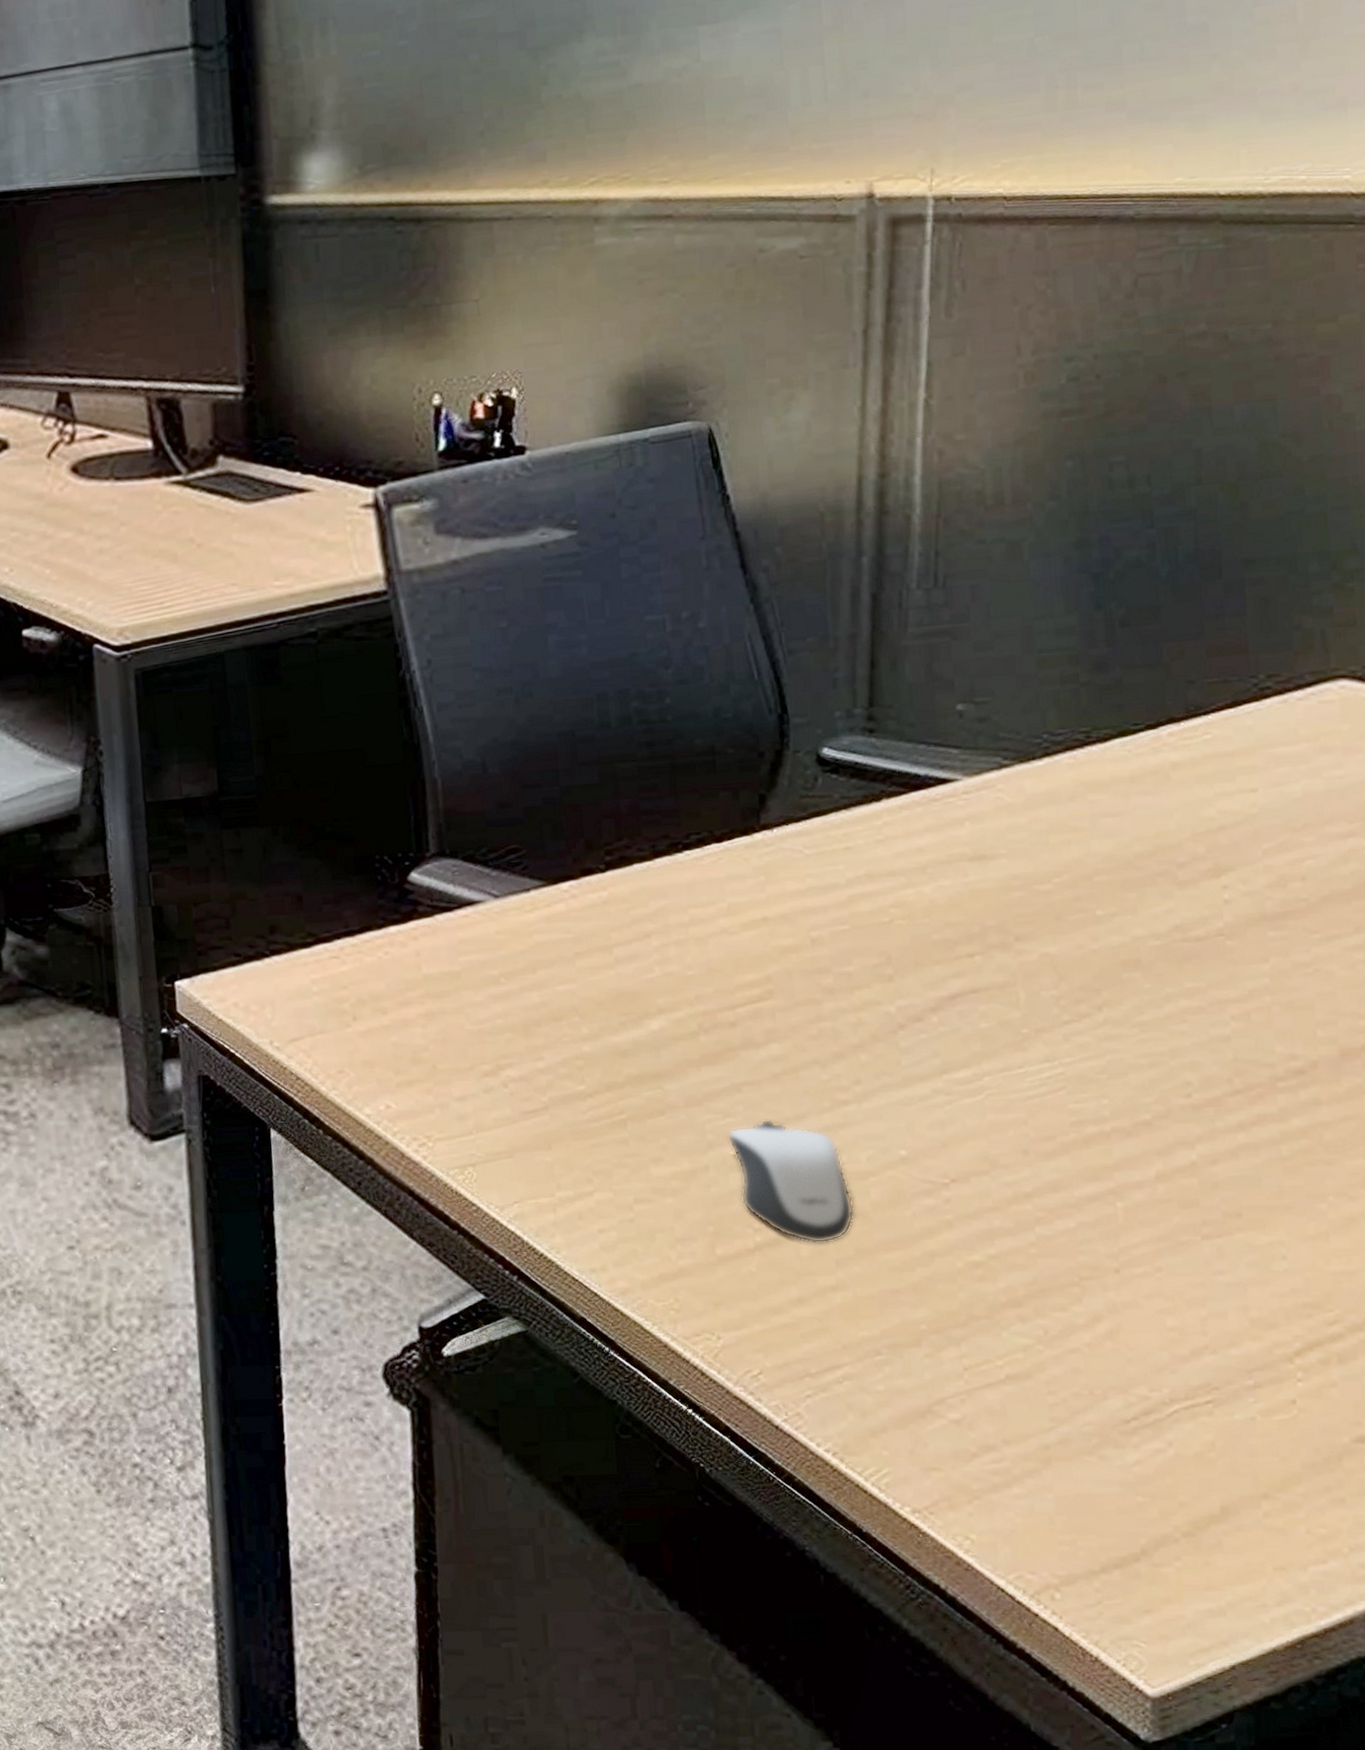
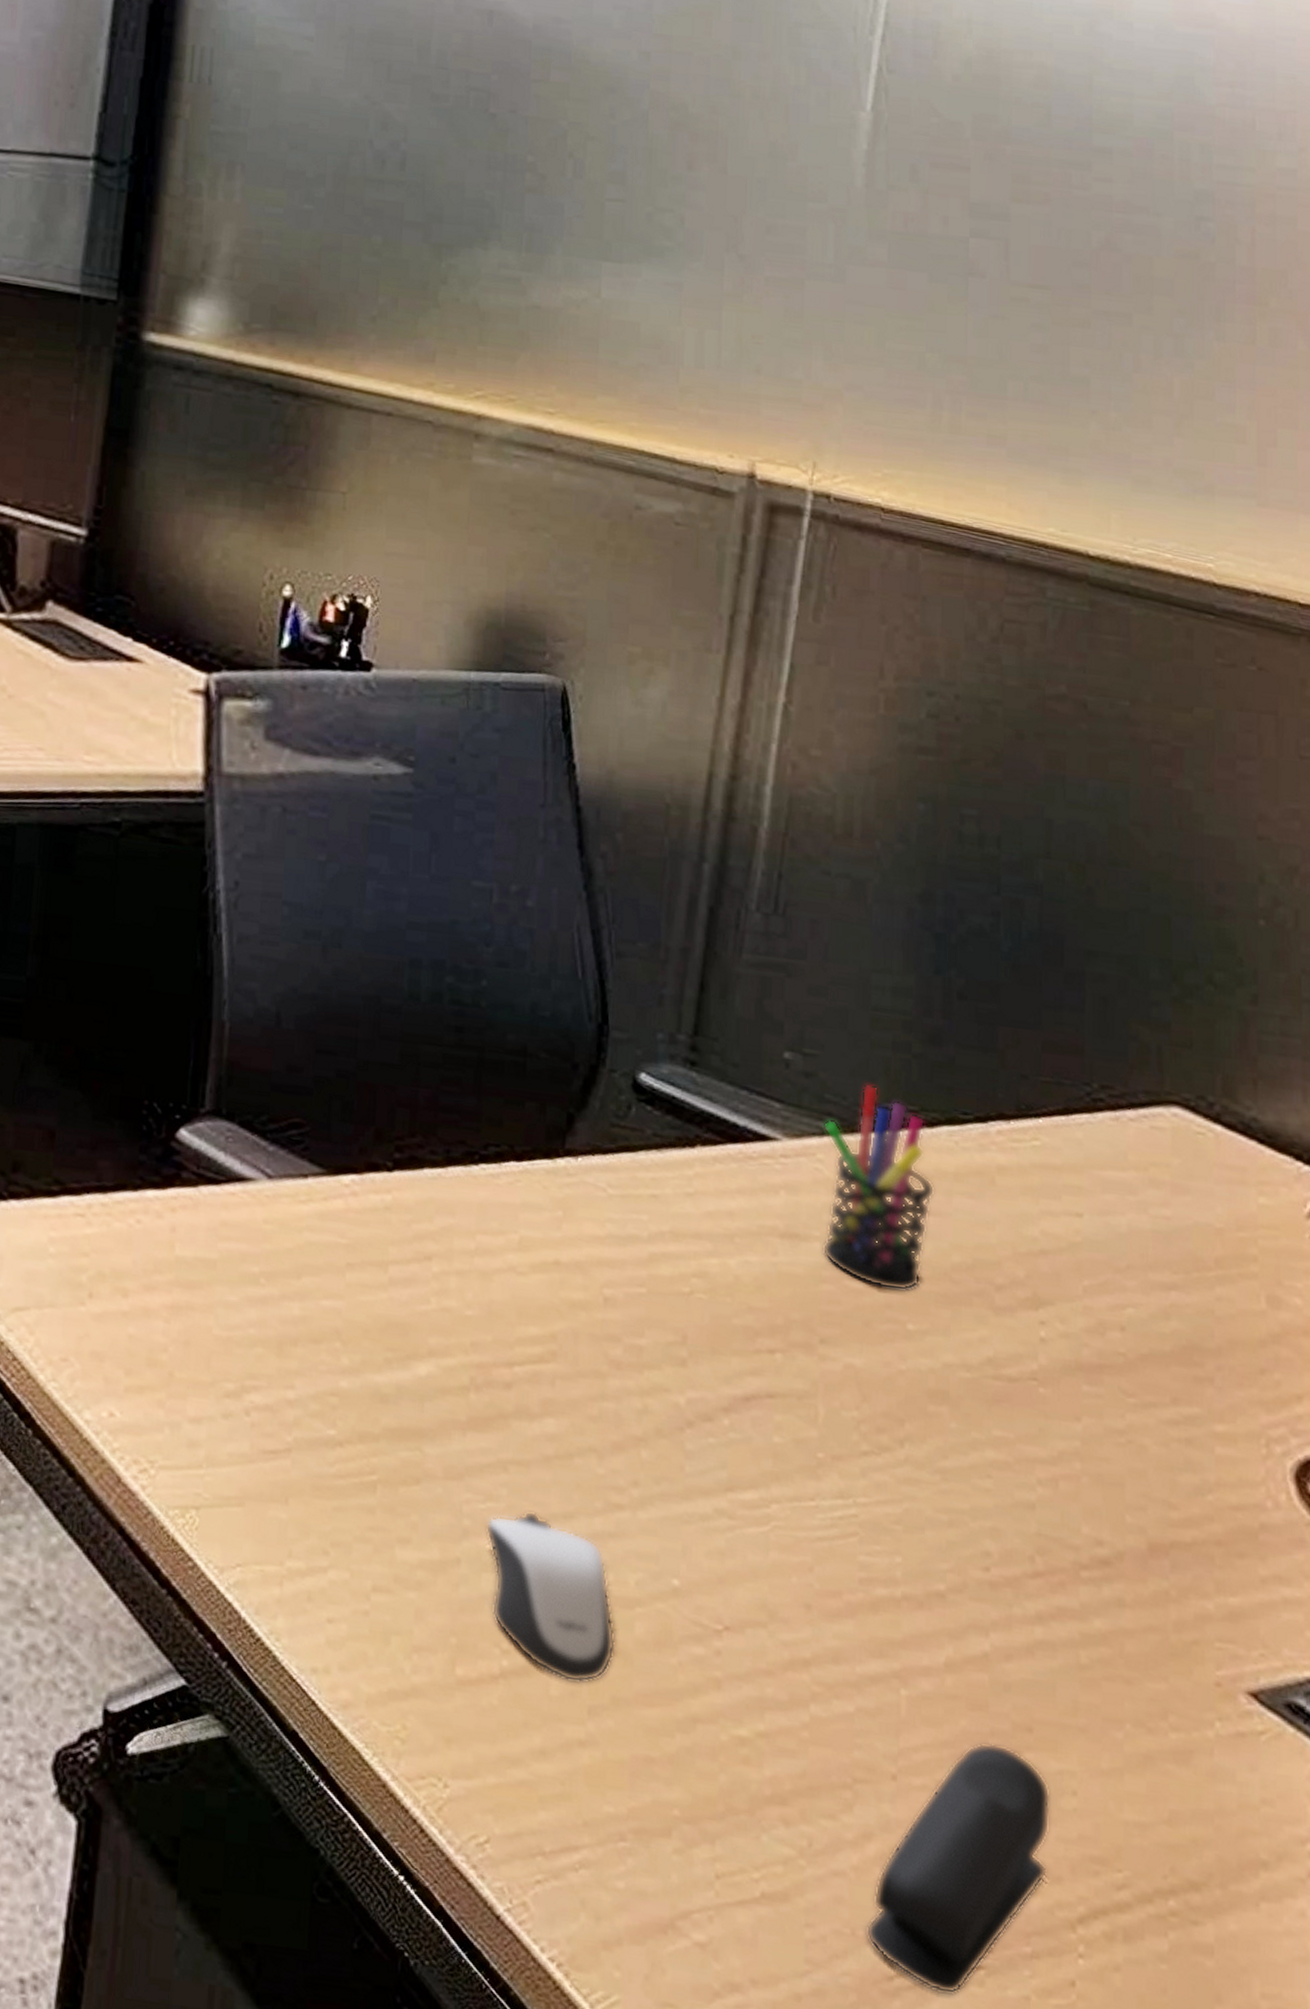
pen holder: none [1001,716,1113,886] -> present [822,1084,935,1292]
stapler: none [1102,1231,1264,1426] -> present [865,1742,1050,1995]

